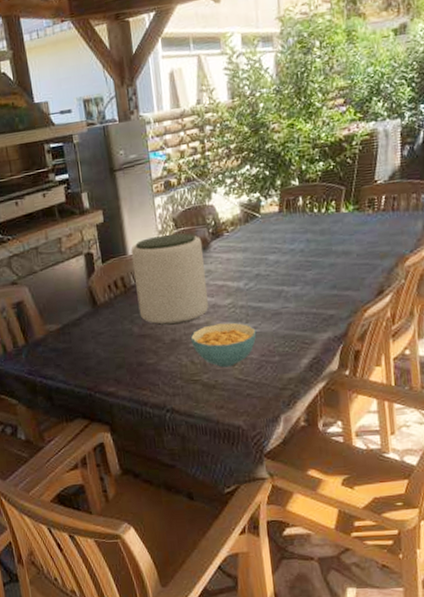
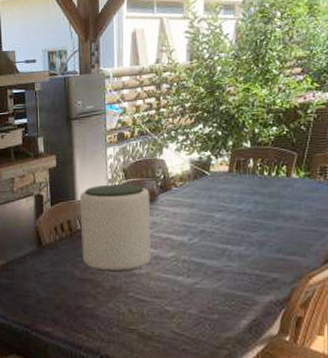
cereal bowl: present [190,322,257,368] -> none [130,275,197,320]

